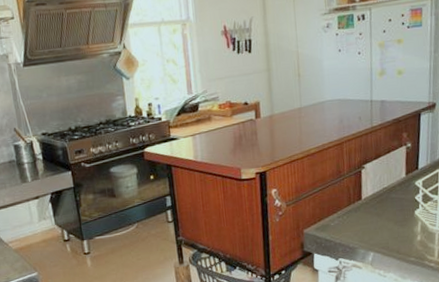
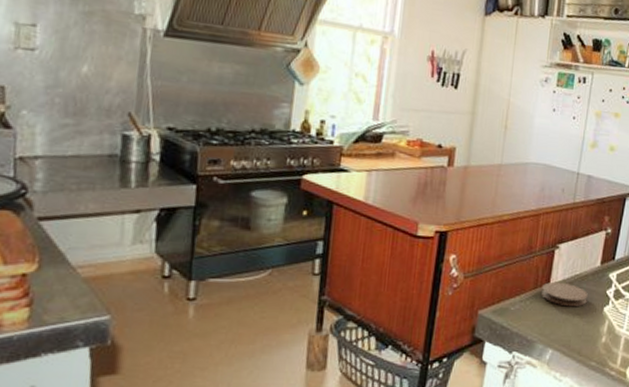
coaster: none [355,196,398,215] -> present [542,281,588,307]

